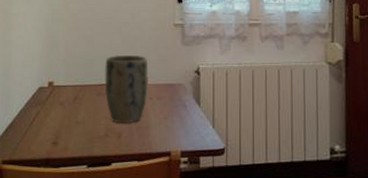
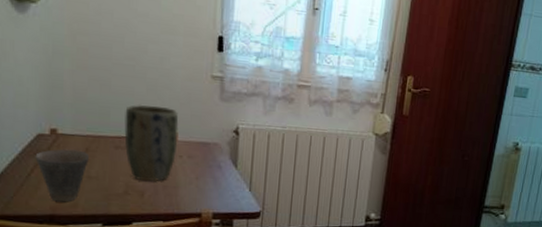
cup: none [36,98,77,146] -> present [35,149,89,202]

